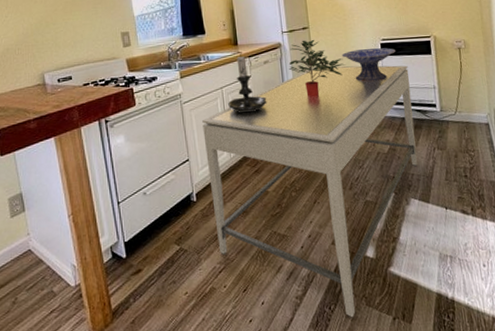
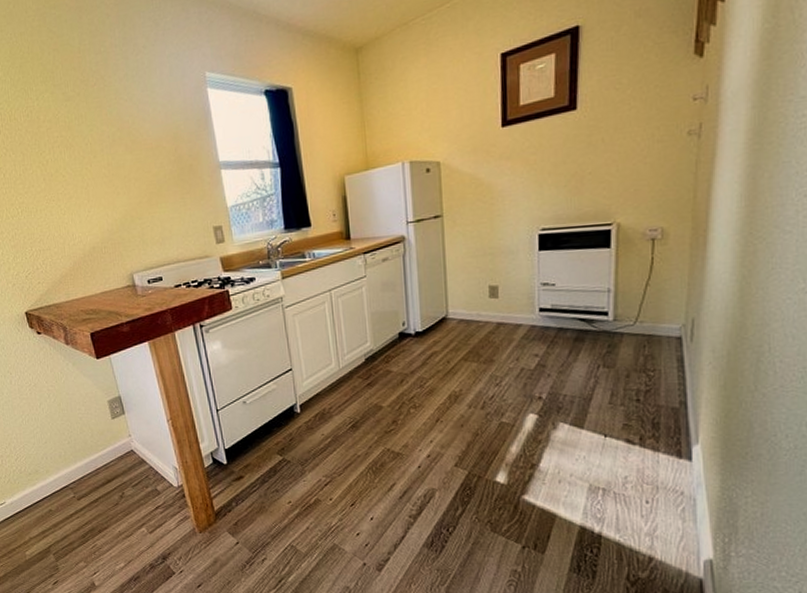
dining table: present [202,65,418,318] -> none [307,262,575,542]
candle holder: present [228,53,267,113] -> none [337,249,385,319]
potted plant: present [288,39,346,97] -> none [412,230,489,301]
decorative bowl: present [341,48,395,82] -> none [483,240,559,284]

